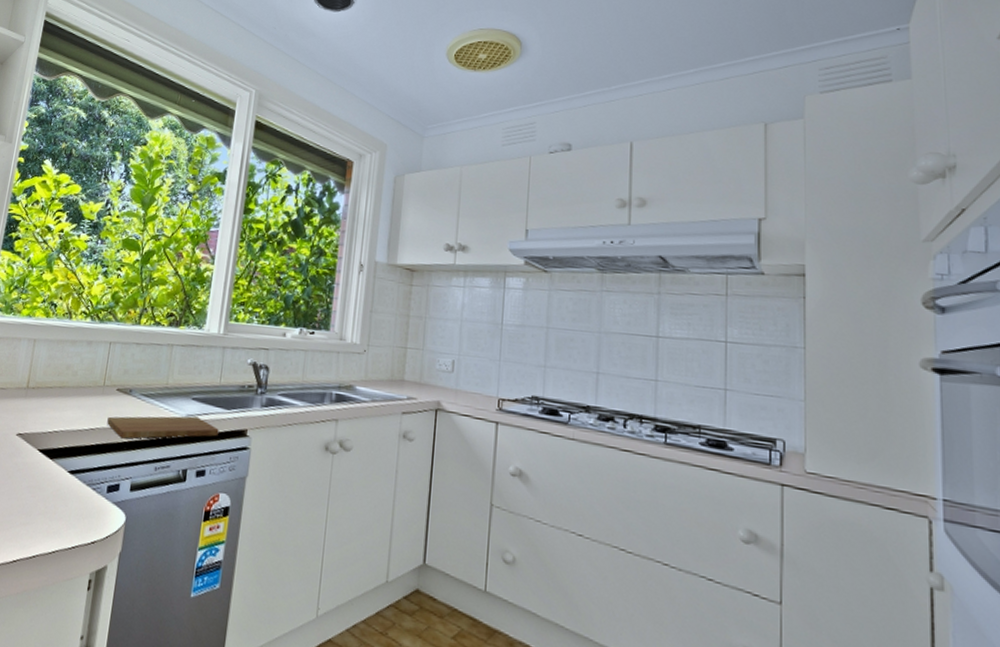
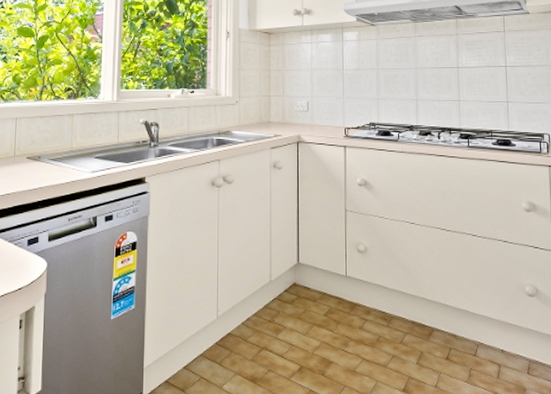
cutting board: present [107,416,219,439] -> none [21,172,121,198]

